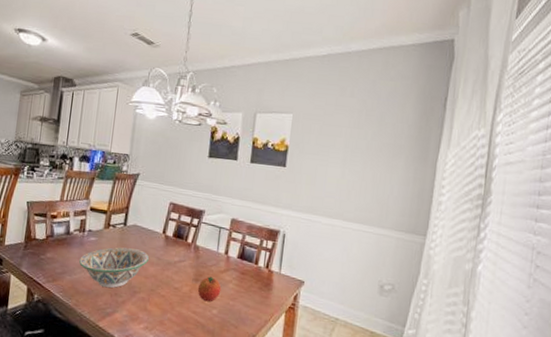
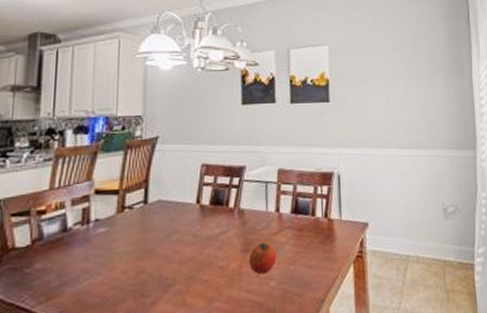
decorative bowl: present [79,247,150,288] -> none [85,230,183,291]

